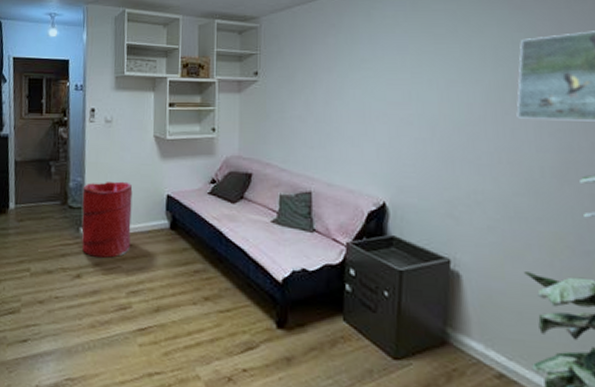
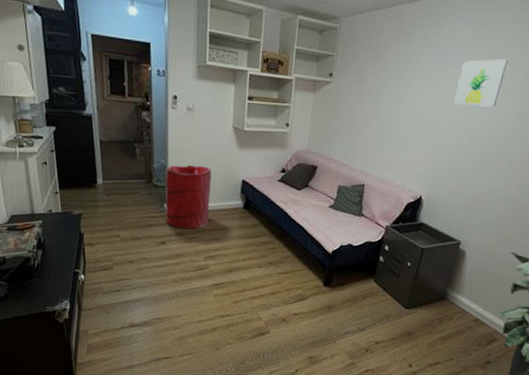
wall art: none [401,39,456,93] -> present [454,58,509,108]

